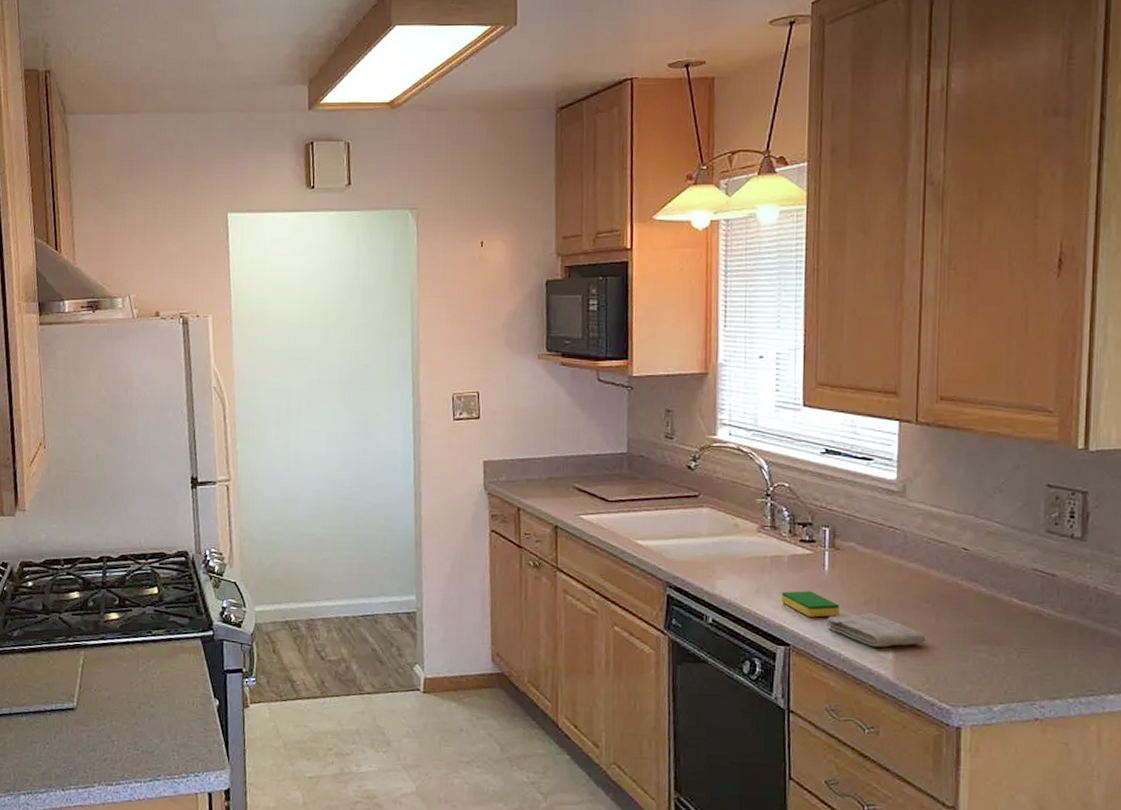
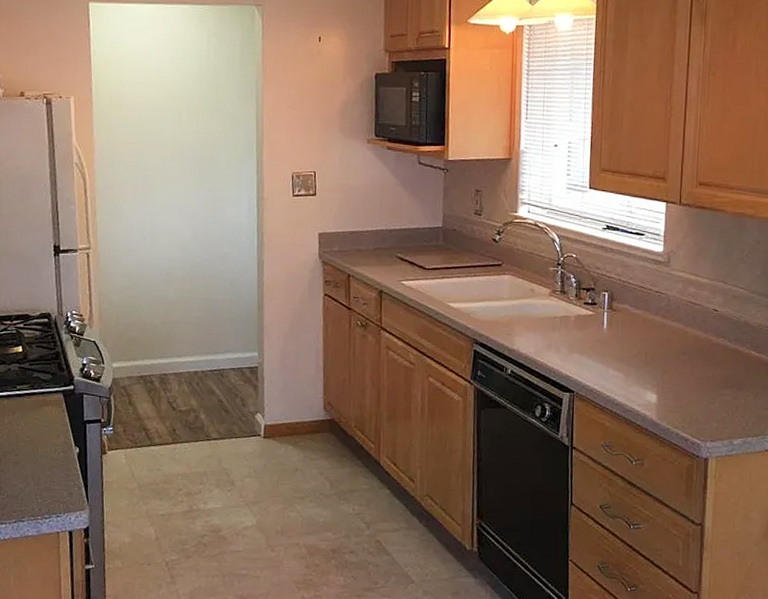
dish sponge: present [782,590,840,618] -> none [568,346,615,368]
washcloth: present [826,613,926,648] -> none [604,364,683,393]

